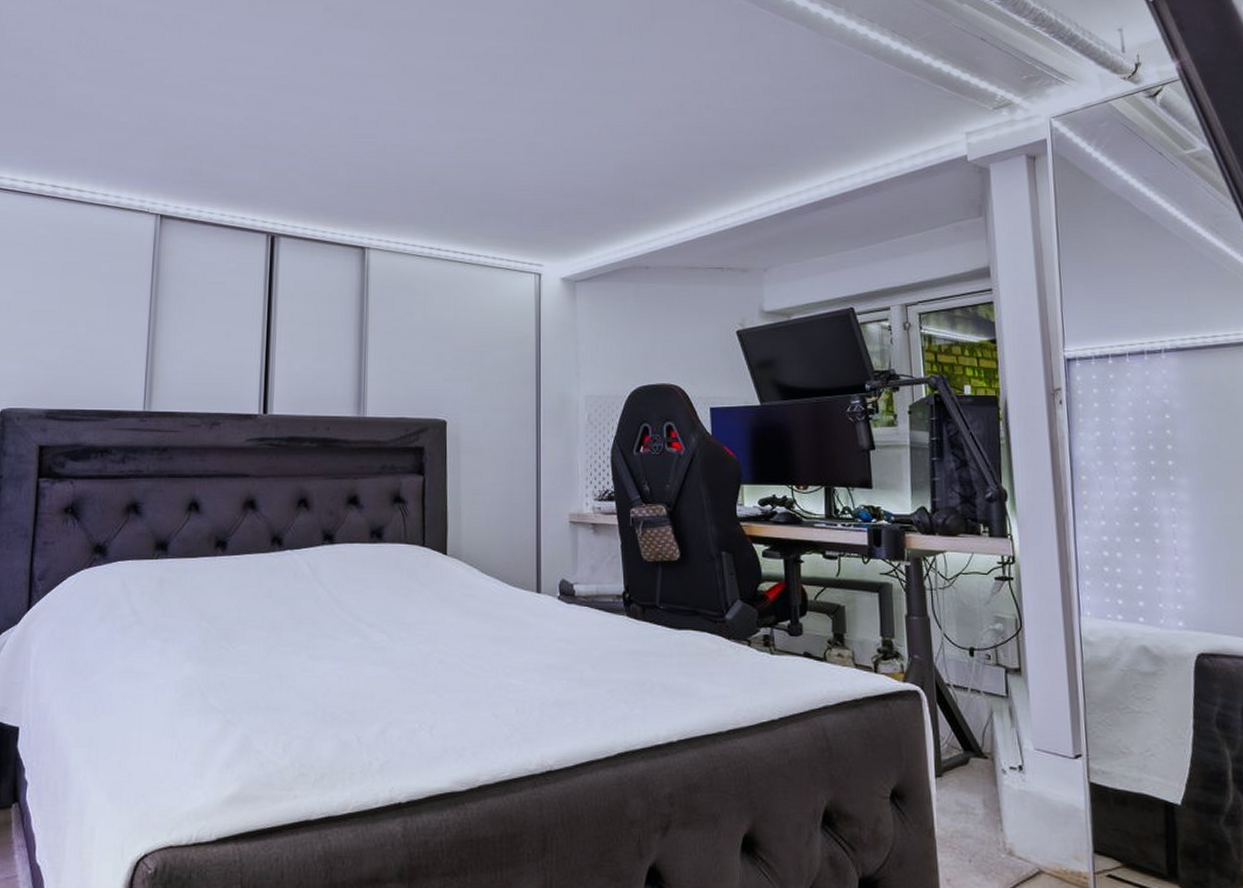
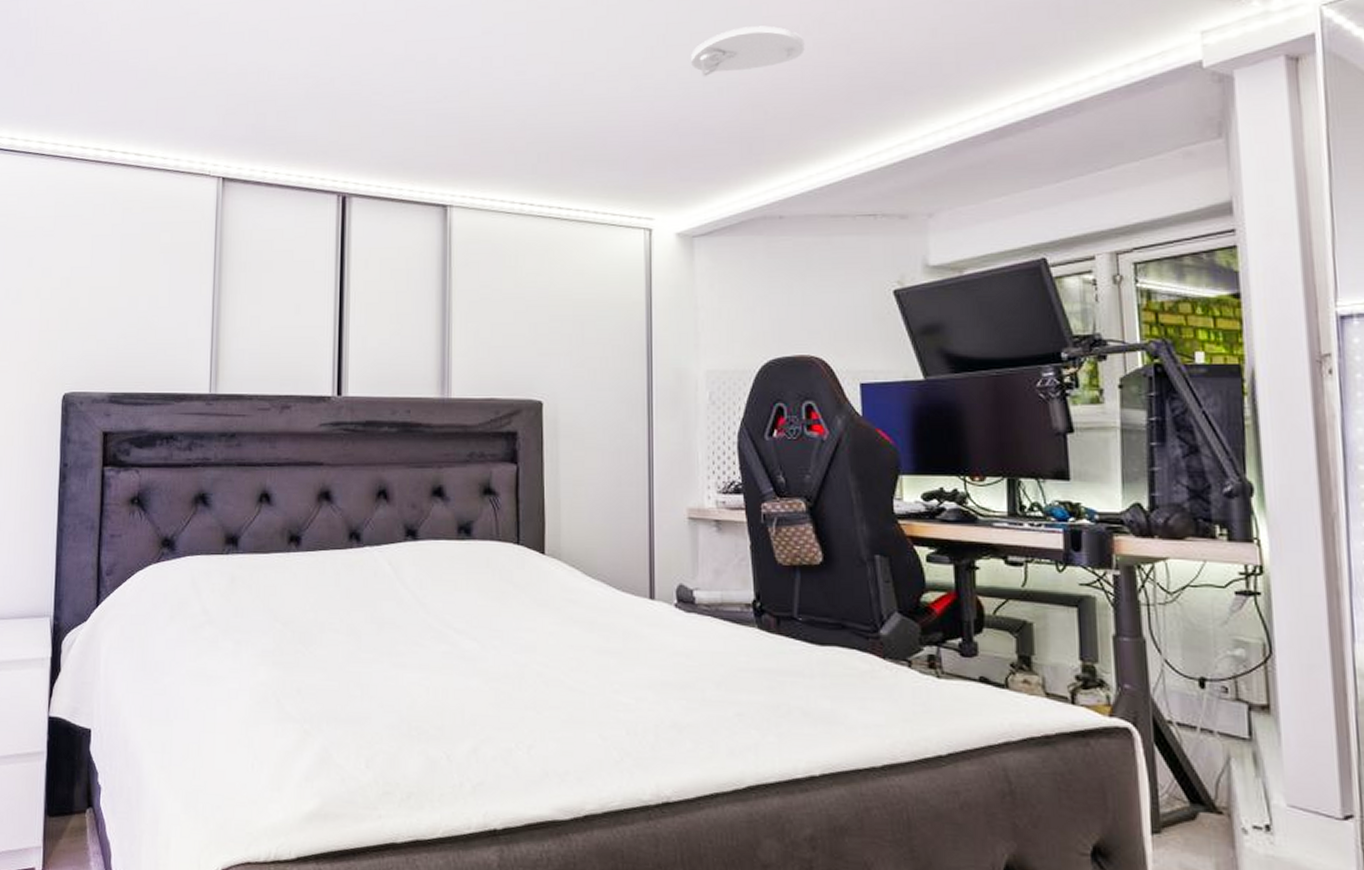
smoke detector: none [575,108,667,148] -> present [691,26,805,78]

